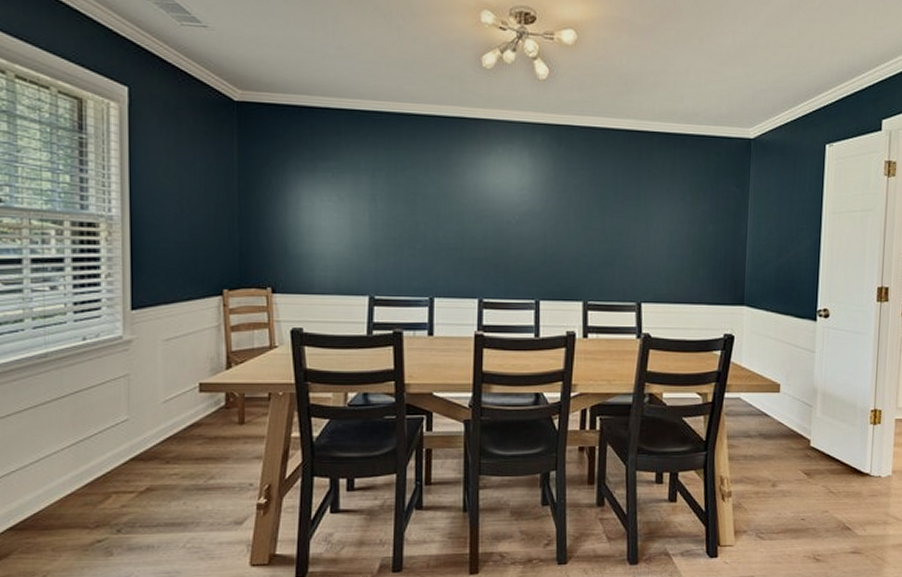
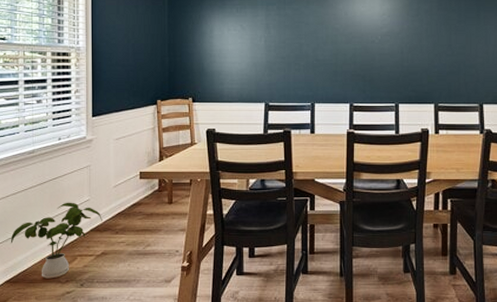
house plant: none [13,422,147,524] -> present [10,202,102,279]

